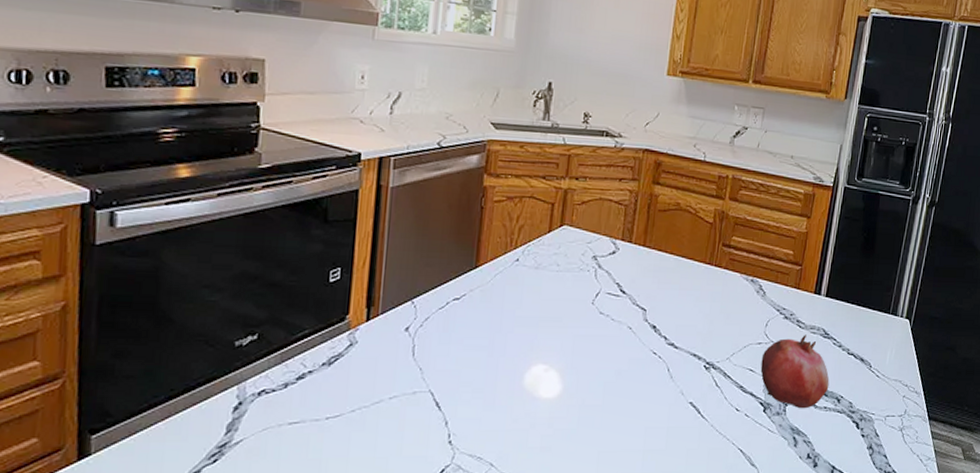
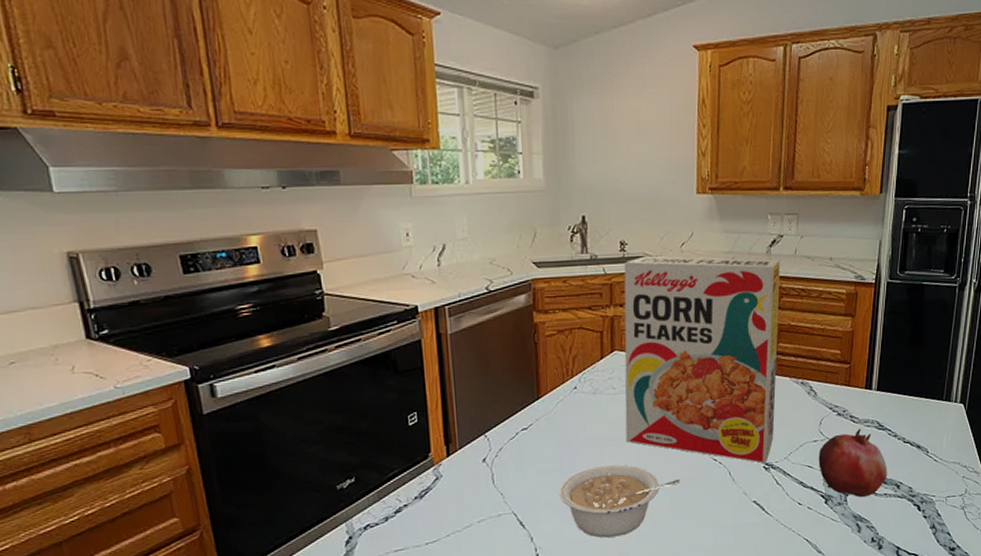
legume: none [483,347,616,429] -> present [559,464,681,538]
cereal box: none [564,130,743,363] -> present [623,255,781,464]

